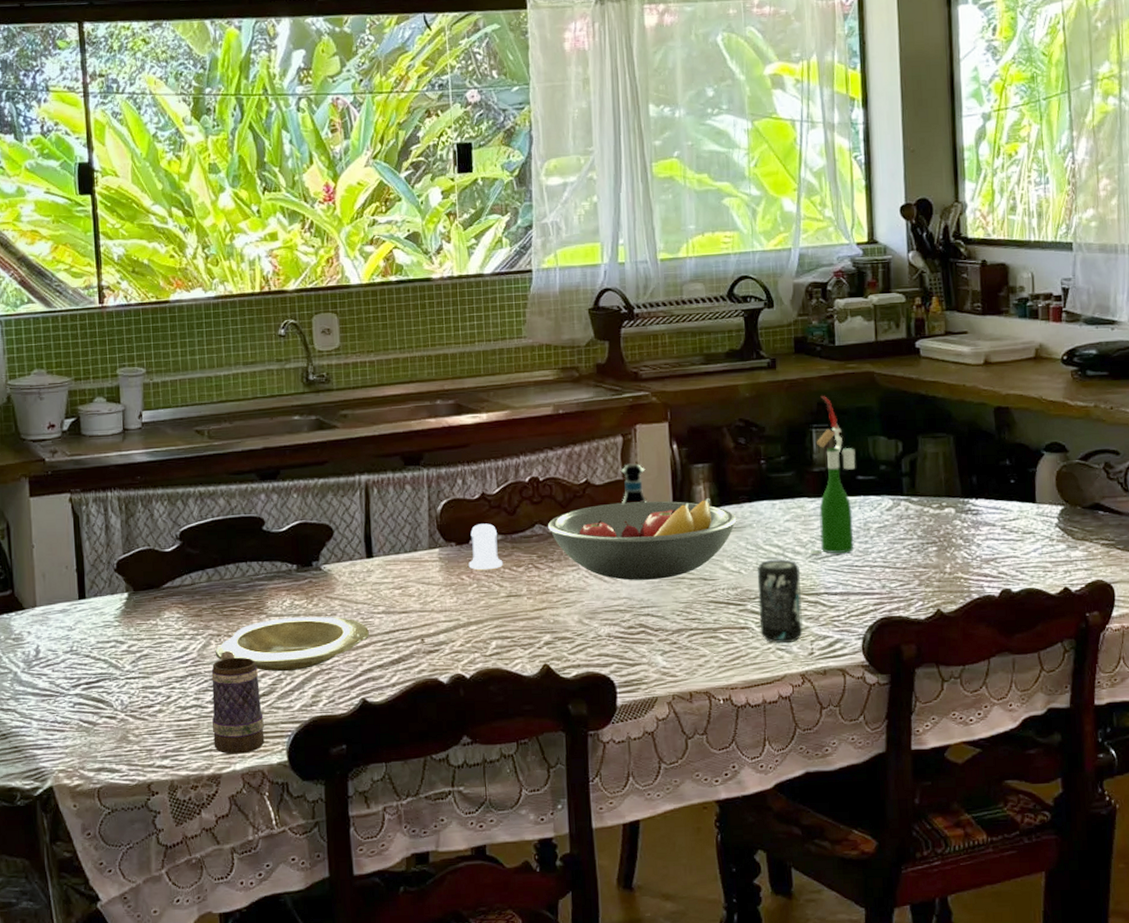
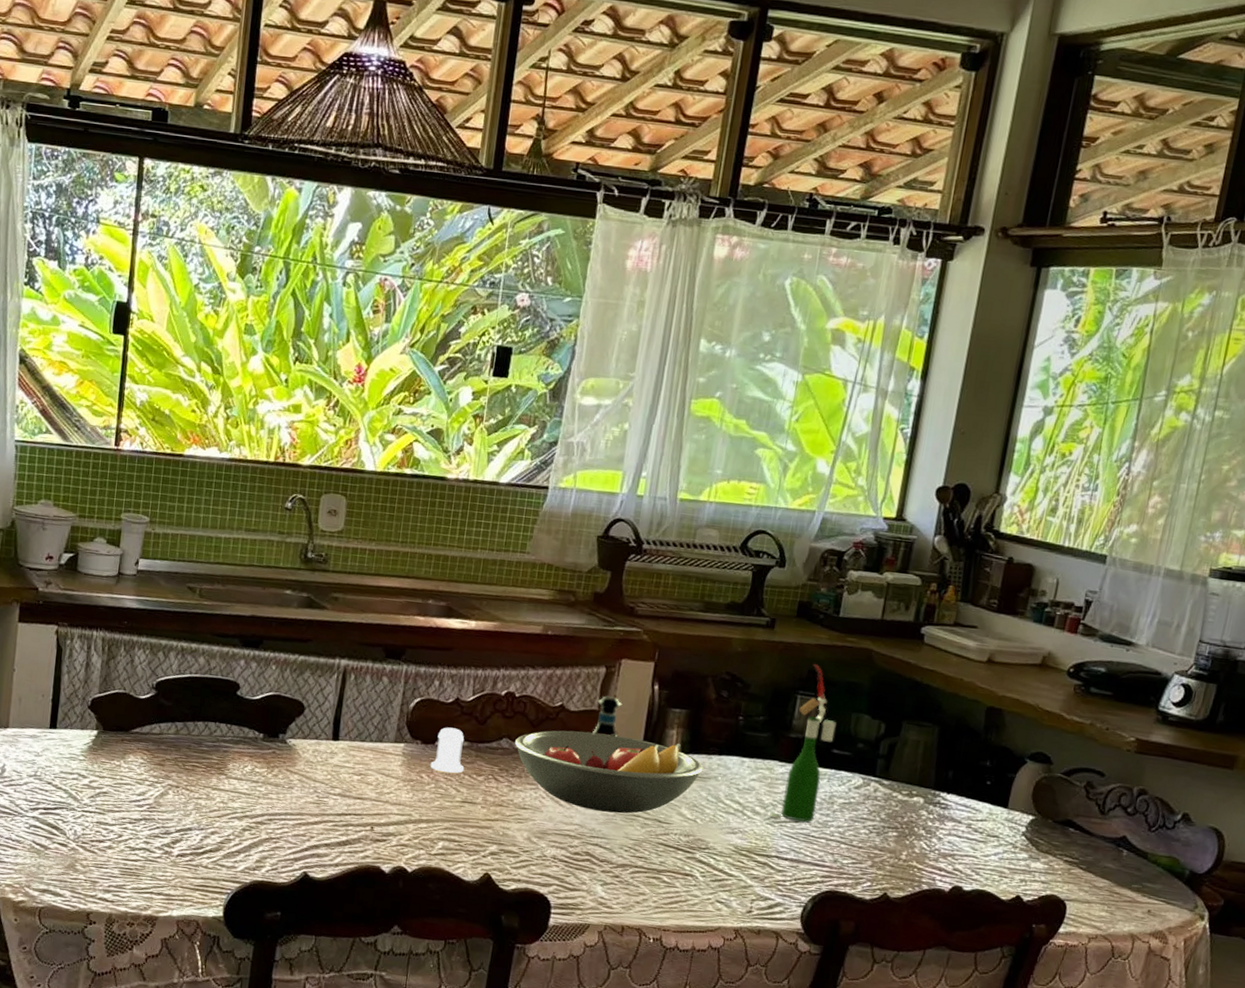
mug: present [211,650,265,754] -> none [155,802,209,902]
plate: present [215,616,369,672] -> none [171,781,322,834]
beverage can: present [757,559,803,644] -> none [703,814,756,898]

